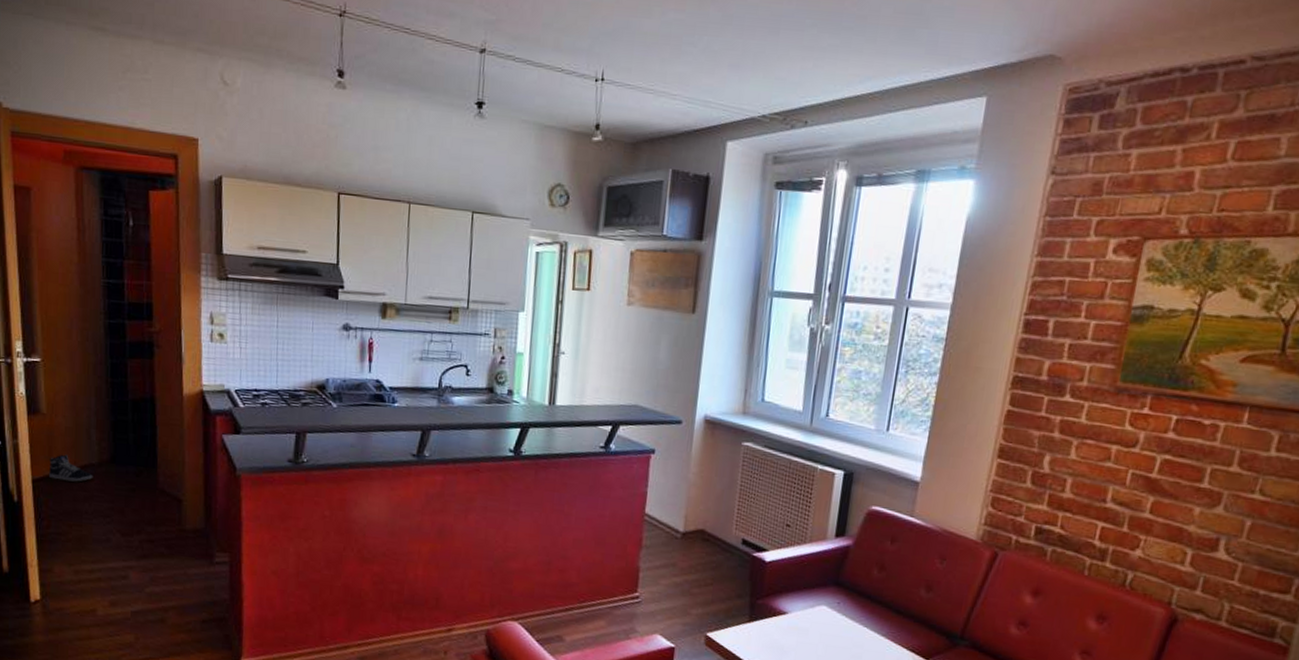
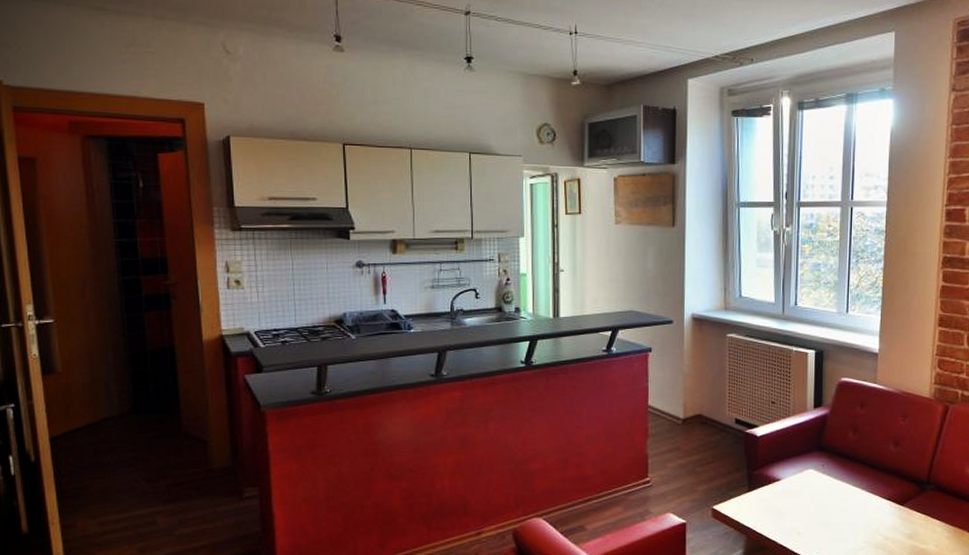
sneaker: present [49,454,93,482] -> none [68,410,114,436]

